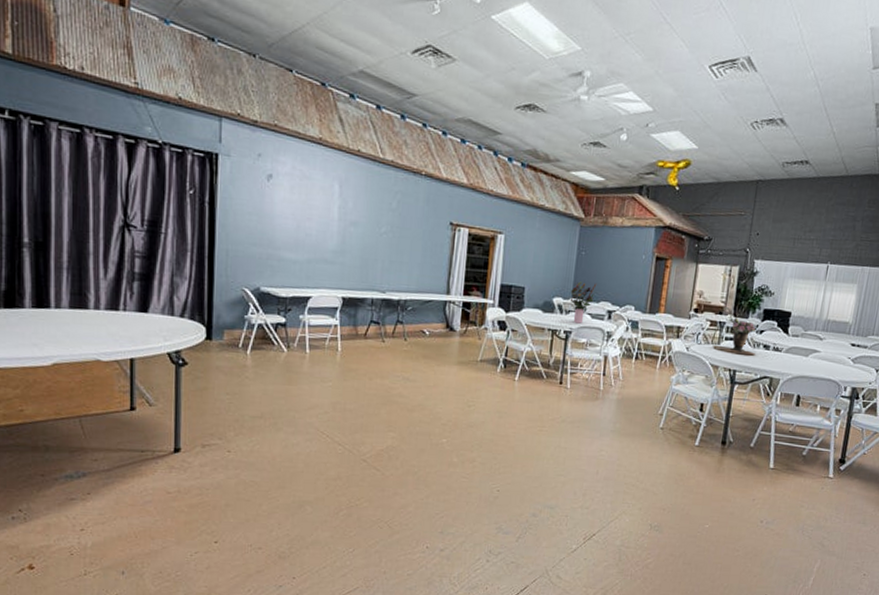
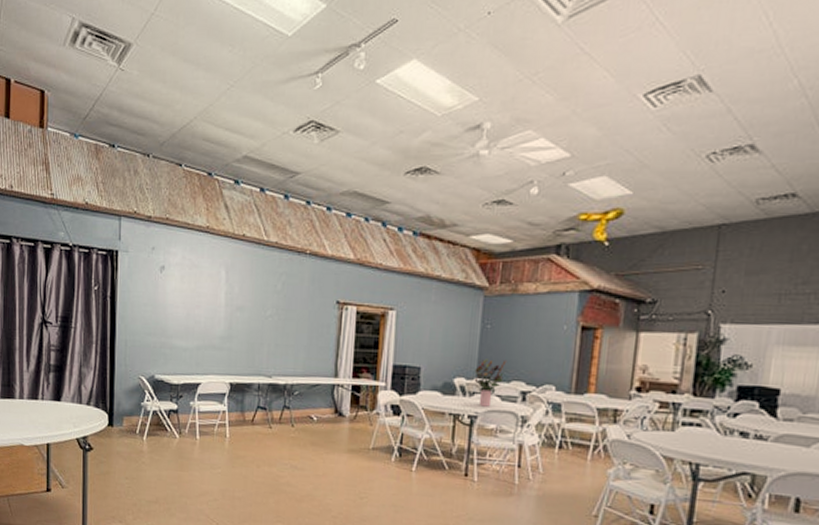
flower arrangement: present [712,307,755,356] -> none [663,384,728,446]

